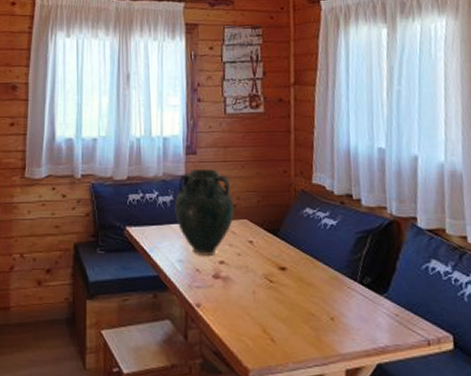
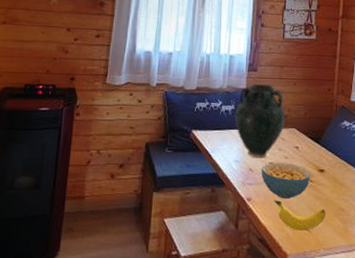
cereal bowl: none [211,261,271,304] -> present [262,163,311,200]
banana: none [228,306,292,341] -> present [274,200,325,231]

